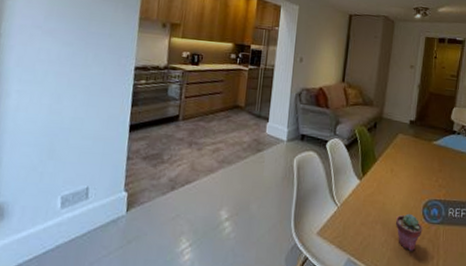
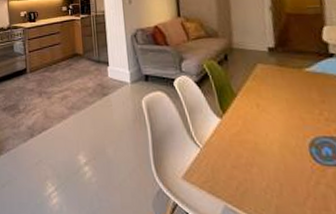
potted succulent: present [395,213,423,251] -> none [275,154,316,199]

